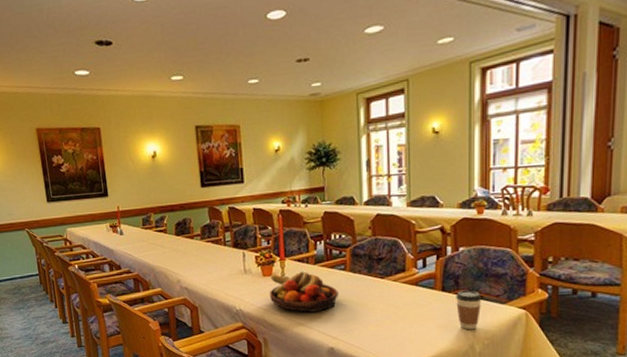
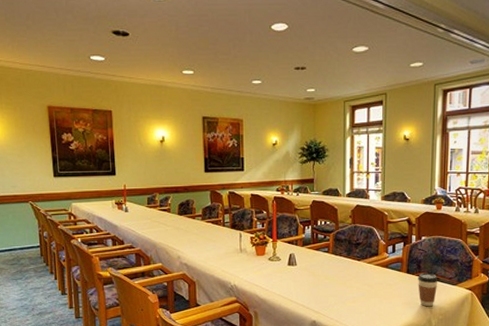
fruit bowl: present [269,271,339,313] -> none [261,252,323,289]

